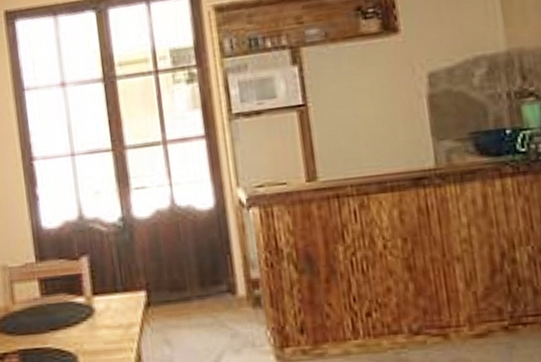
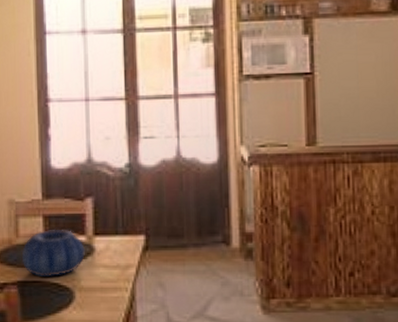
decorative bowl: none [19,292,85,343] -> present [21,229,85,276]

